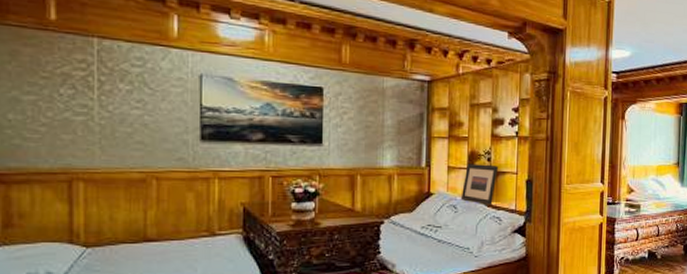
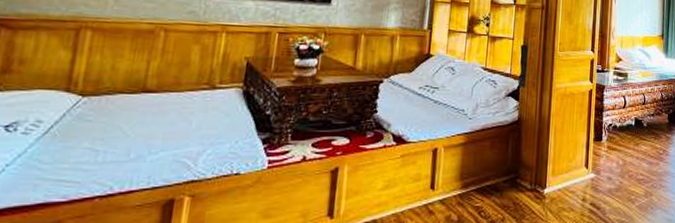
picture frame: present [460,164,499,206] -> none [458,28,497,70]

